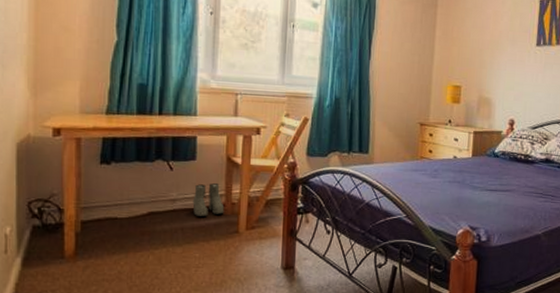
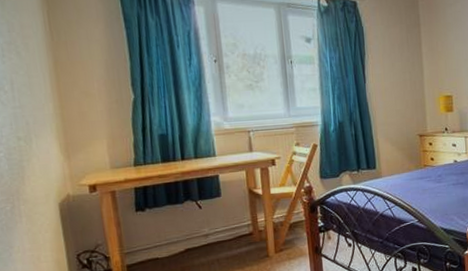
boots: present [192,183,225,216] -> none [223,215,254,247]

